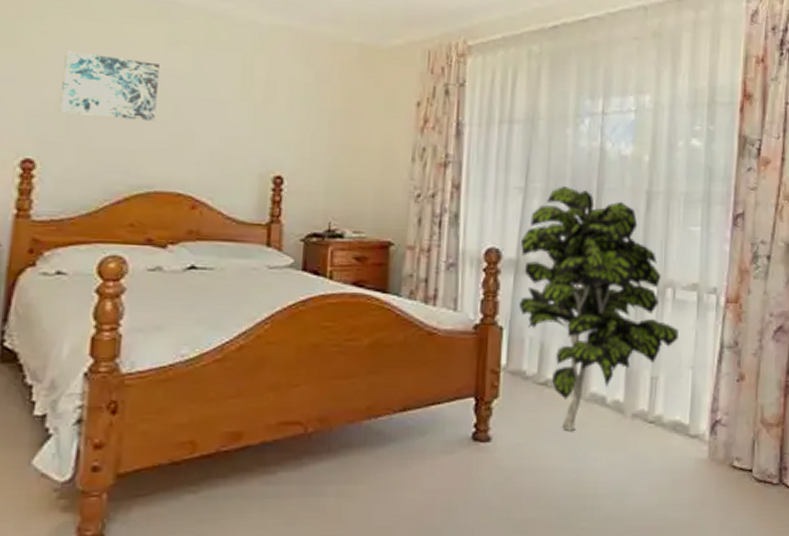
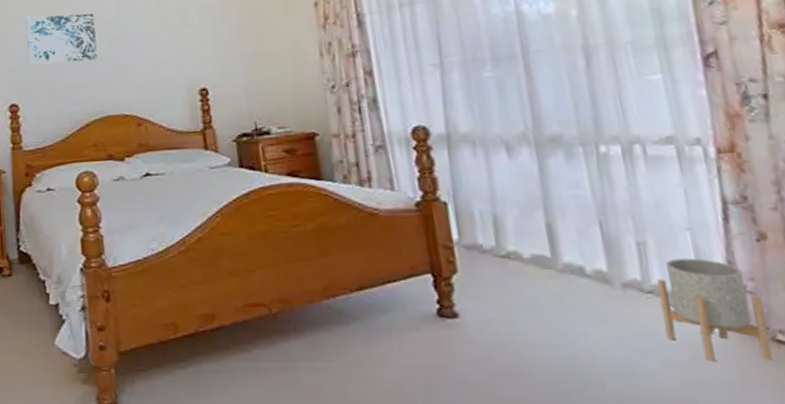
indoor plant: present [519,186,679,431] -> none [448,55,662,304]
planter: none [656,393,731,485] -> present [657,258,774,362]

